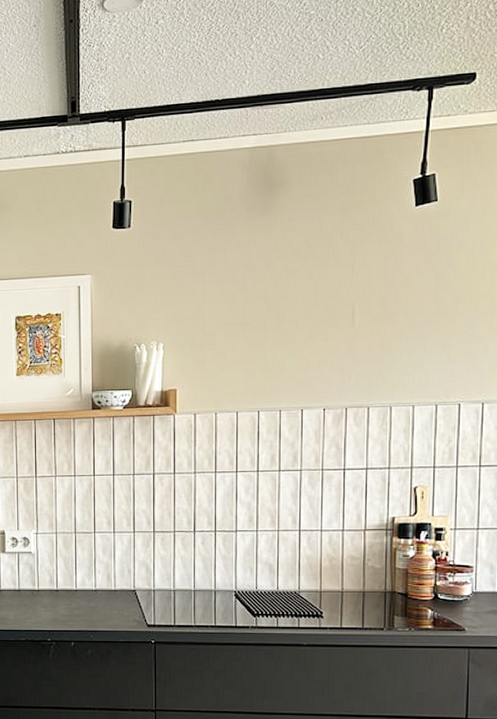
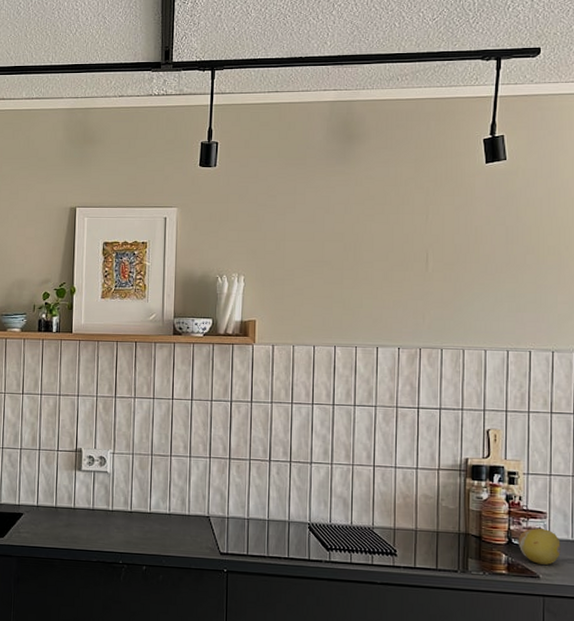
fruit: none [444,581,487,617] -> present [518,528,561,565]

